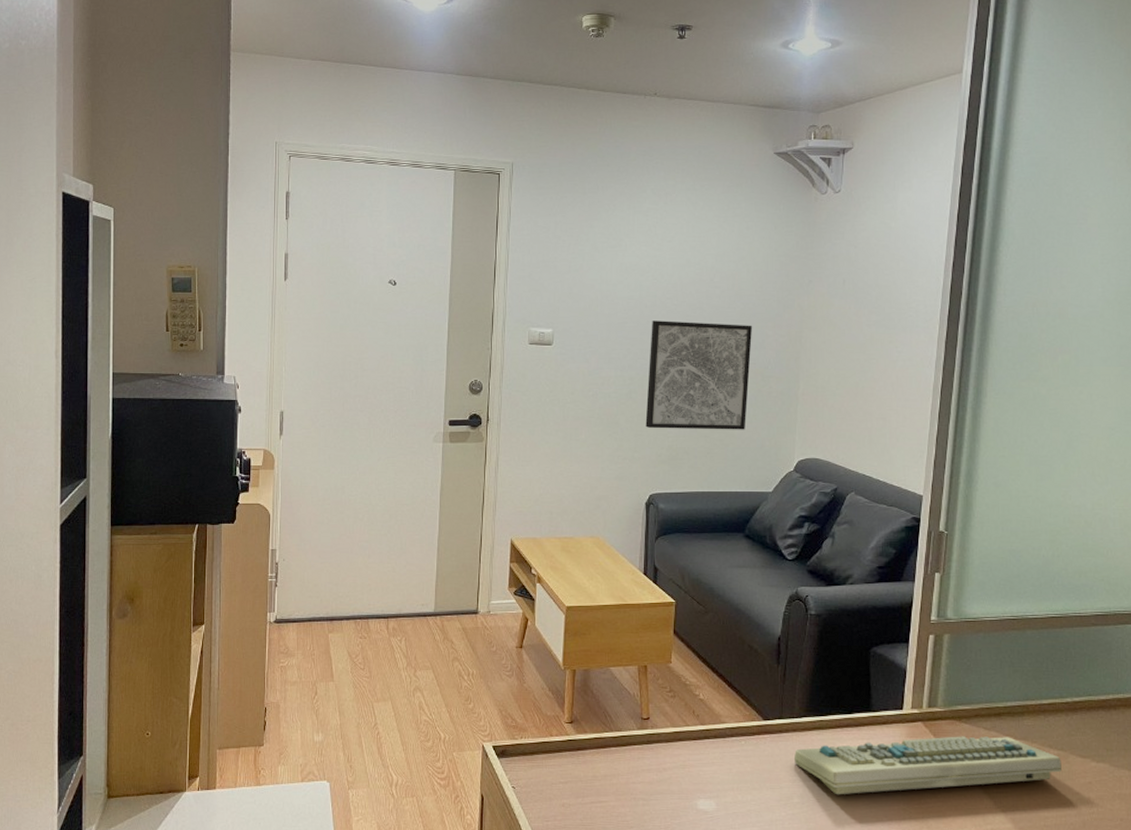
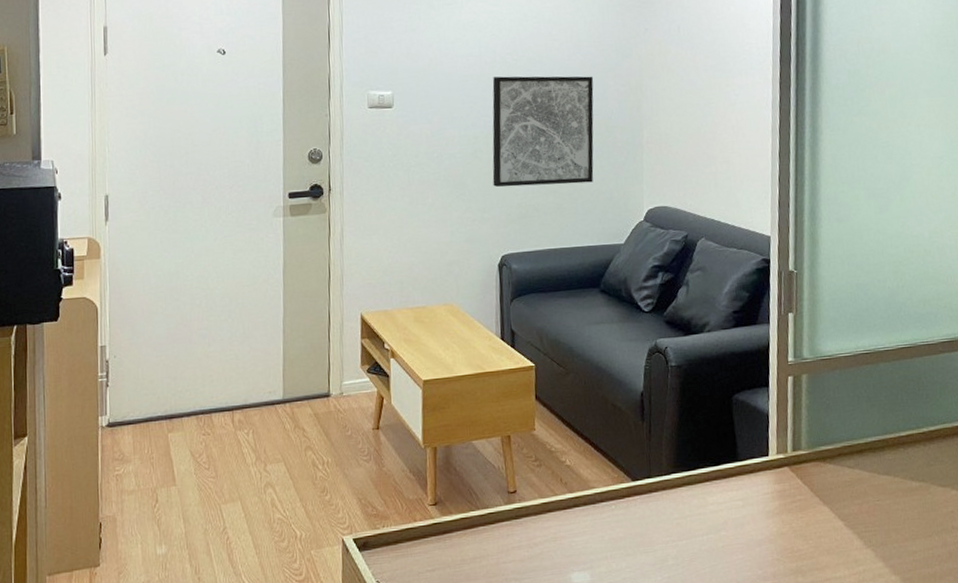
keyboard: present [795,736,1061,795] -> none [666,473,925,552]

